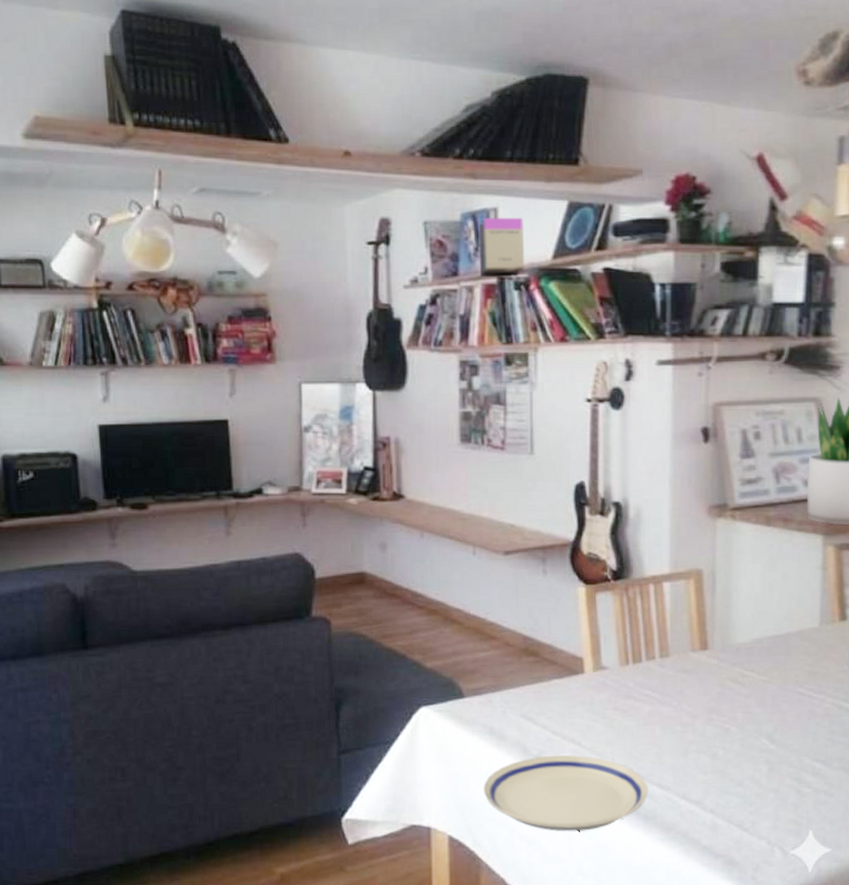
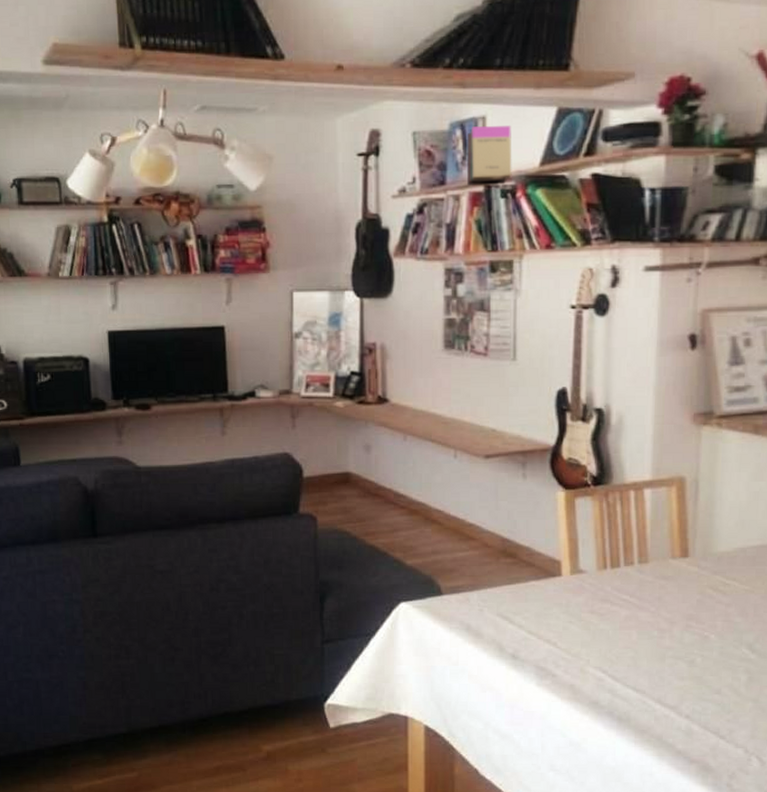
plate: present [483,755,648,832] -> none [459,654,623,729]

